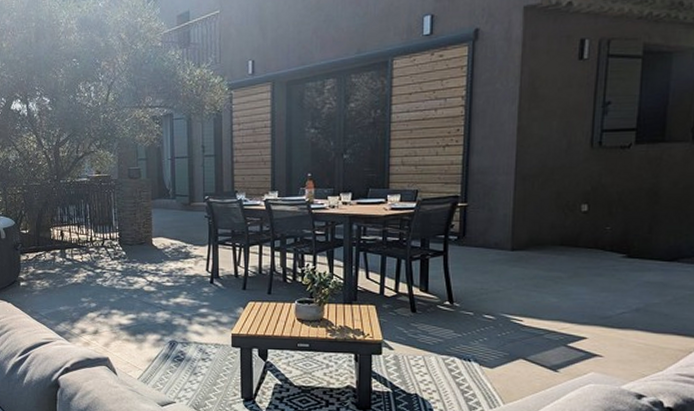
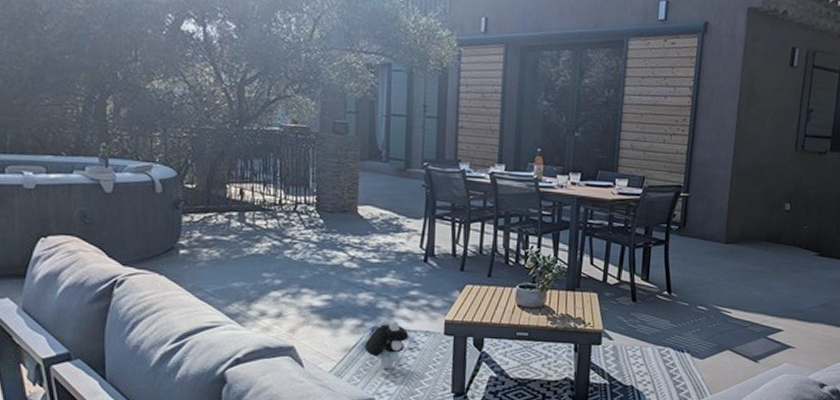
plush toy: none [165,333,201,377] -> present [364,319,409,370]

